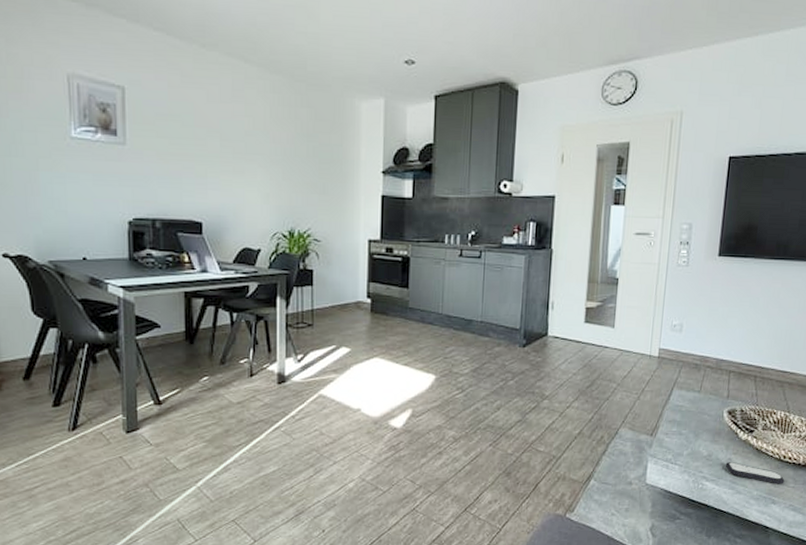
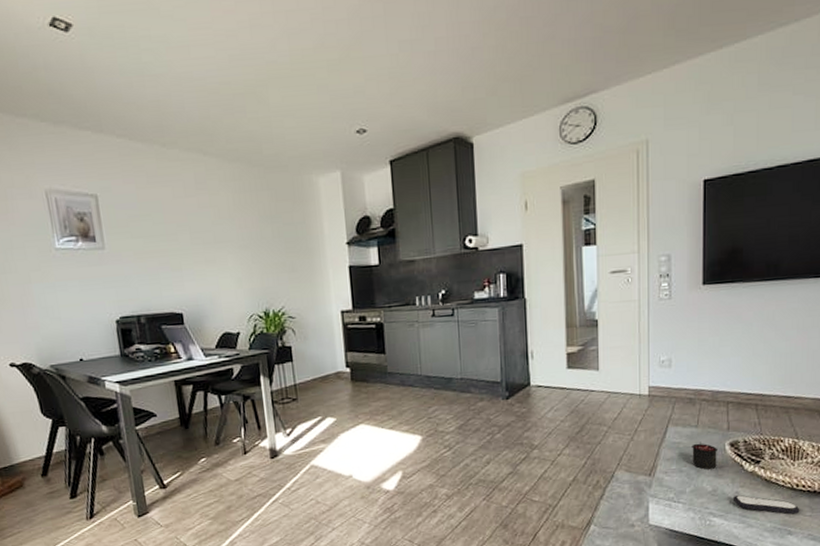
candle: none [691,407,717,434] -> present [692,441,719,470]

